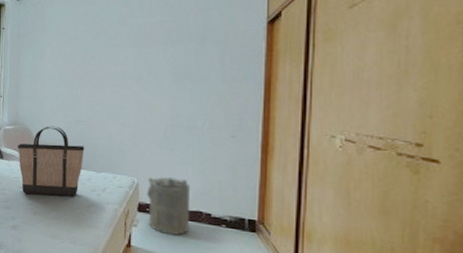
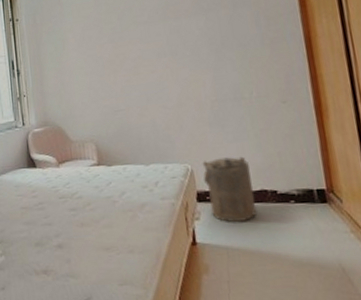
shopping bag: present [17,126,85,197] -> none [50,120,129,204]

